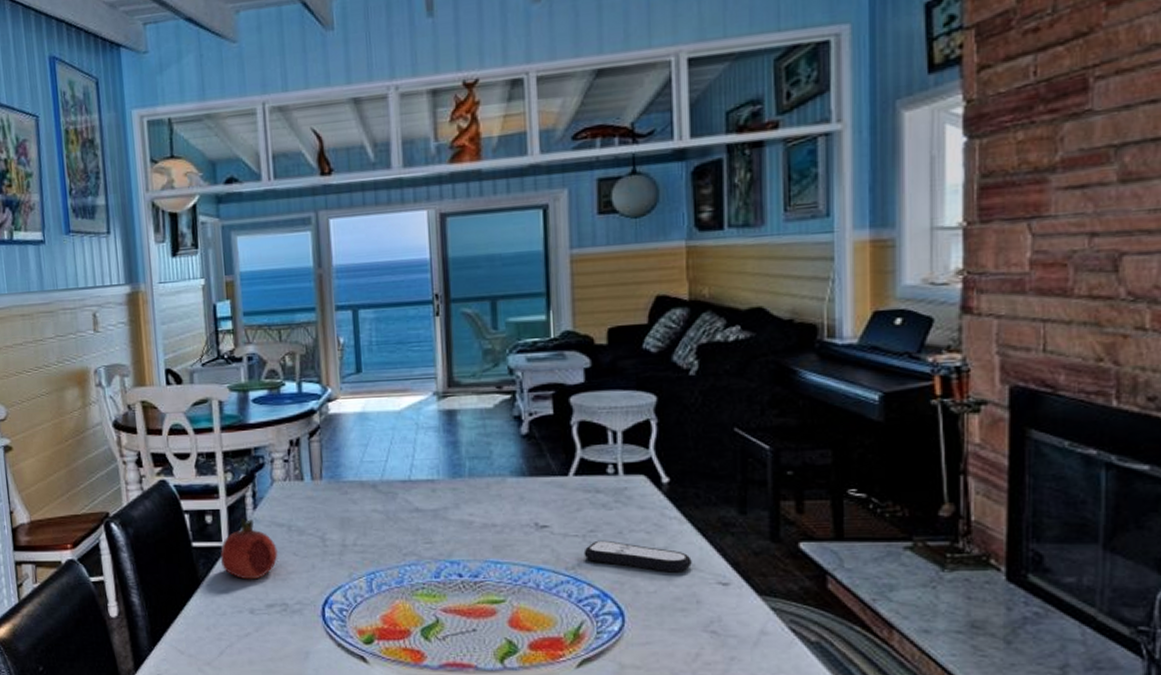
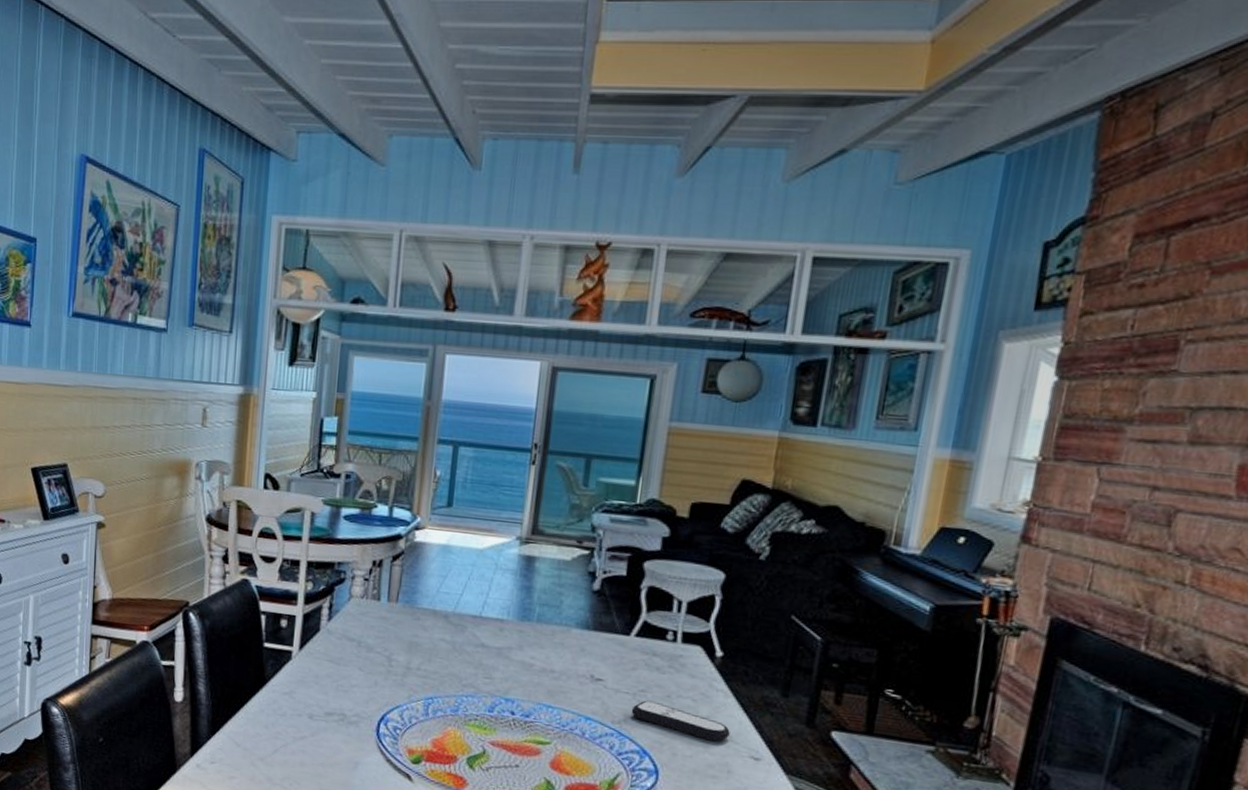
fruit: present [220,518,278,580] -> none [289,627,345,688]

